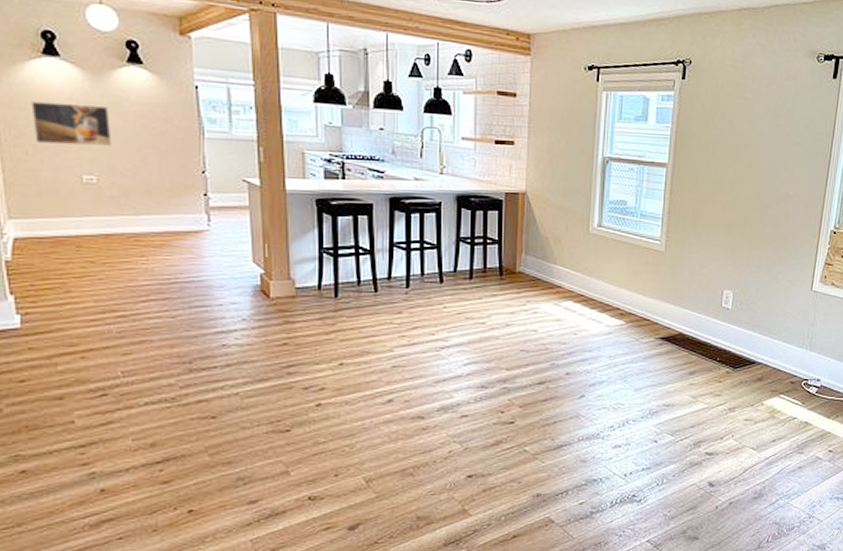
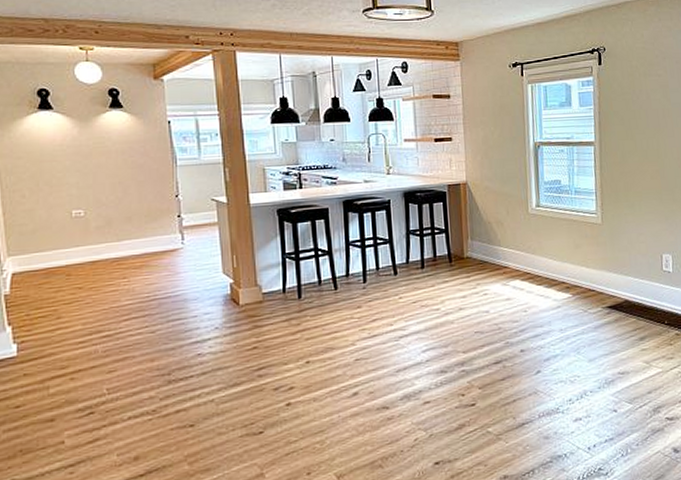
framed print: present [31,101,112,146] -> none [28,147,97,187]

